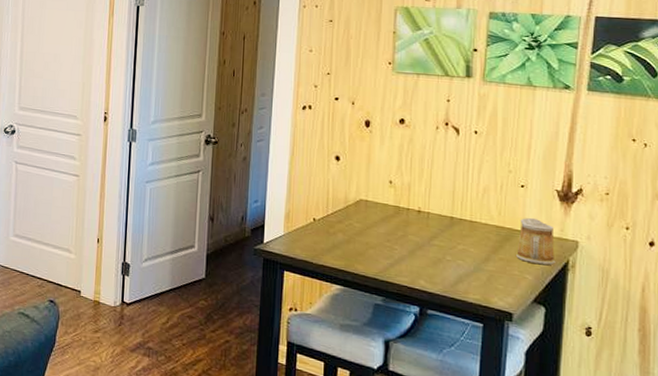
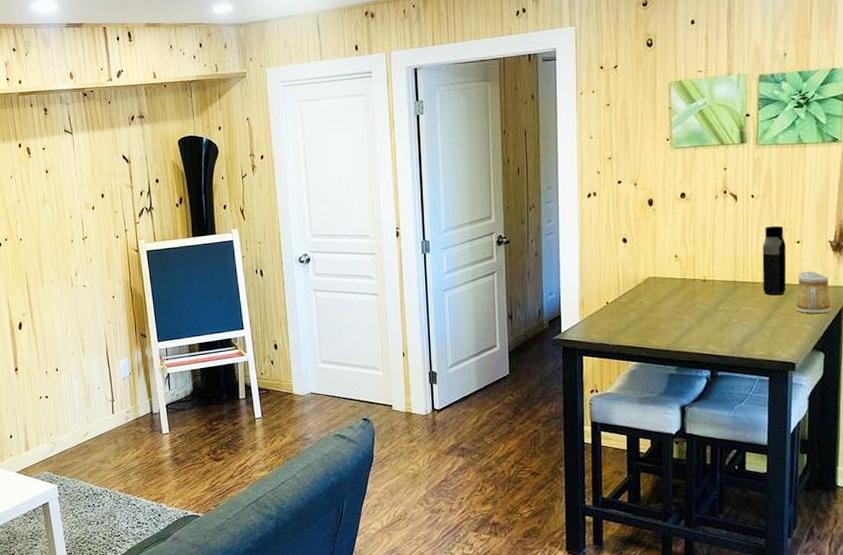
water bottle: none [482,165,509,239] -> present [762,225,787,296]

